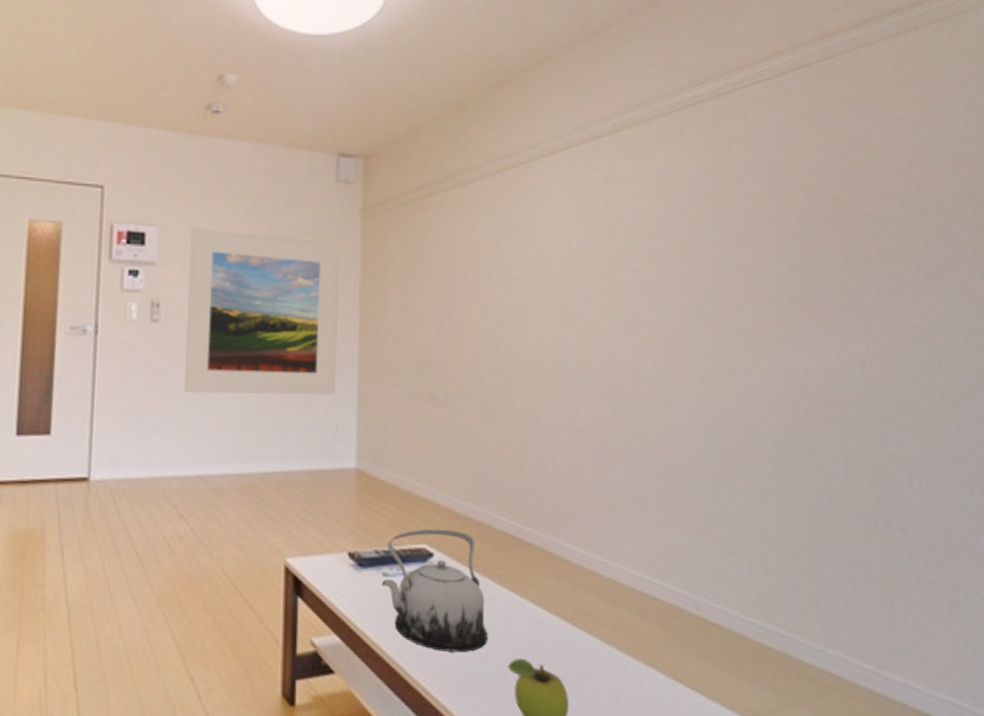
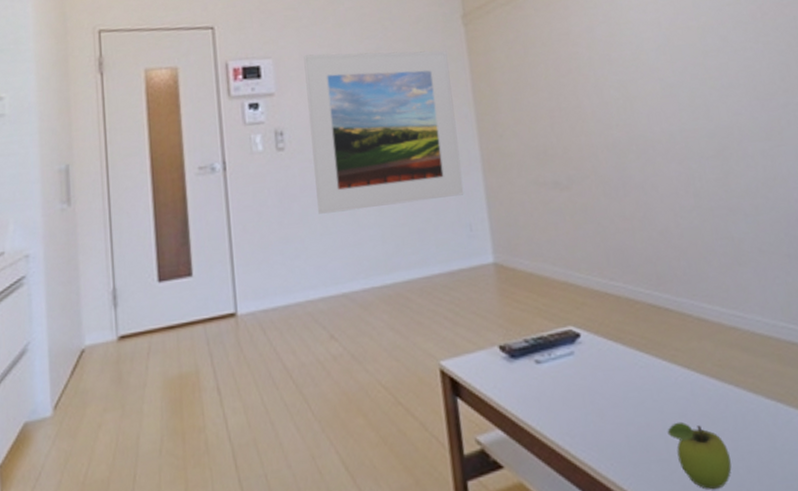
teapot: present [381,528,488,653] -> none [535,308,645,429]

